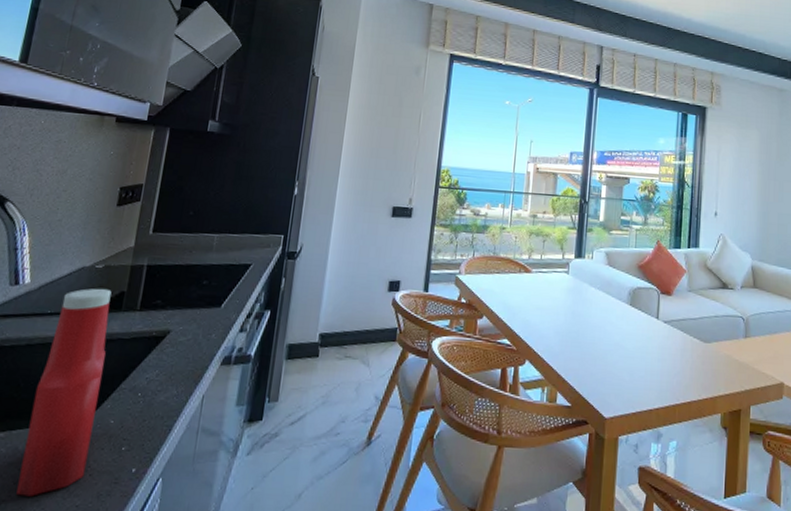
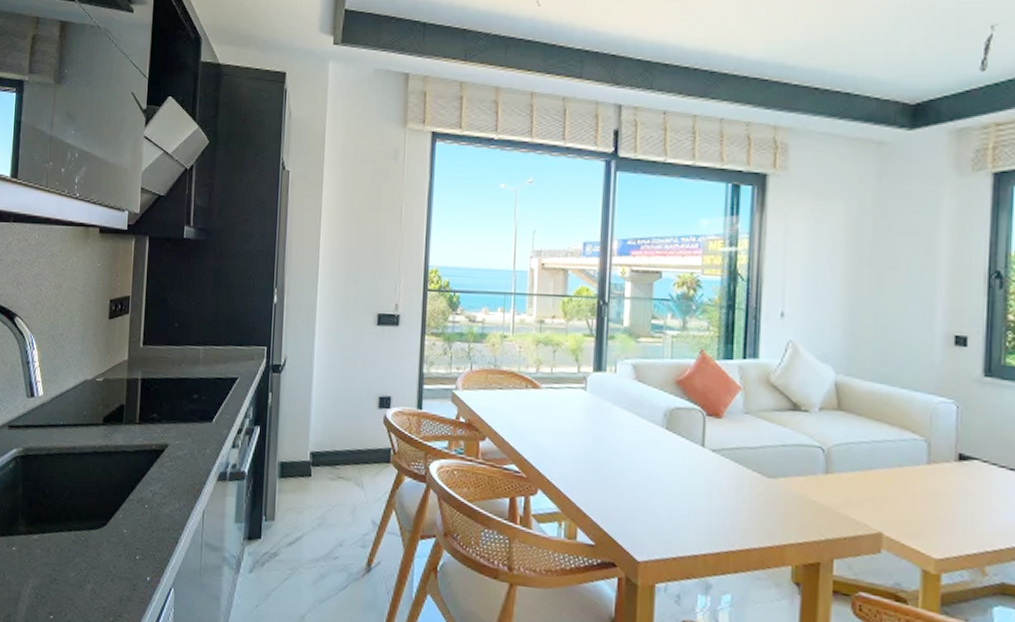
ketchup bottle: present [16,288,112,497] -> none [53,401,113,596]

